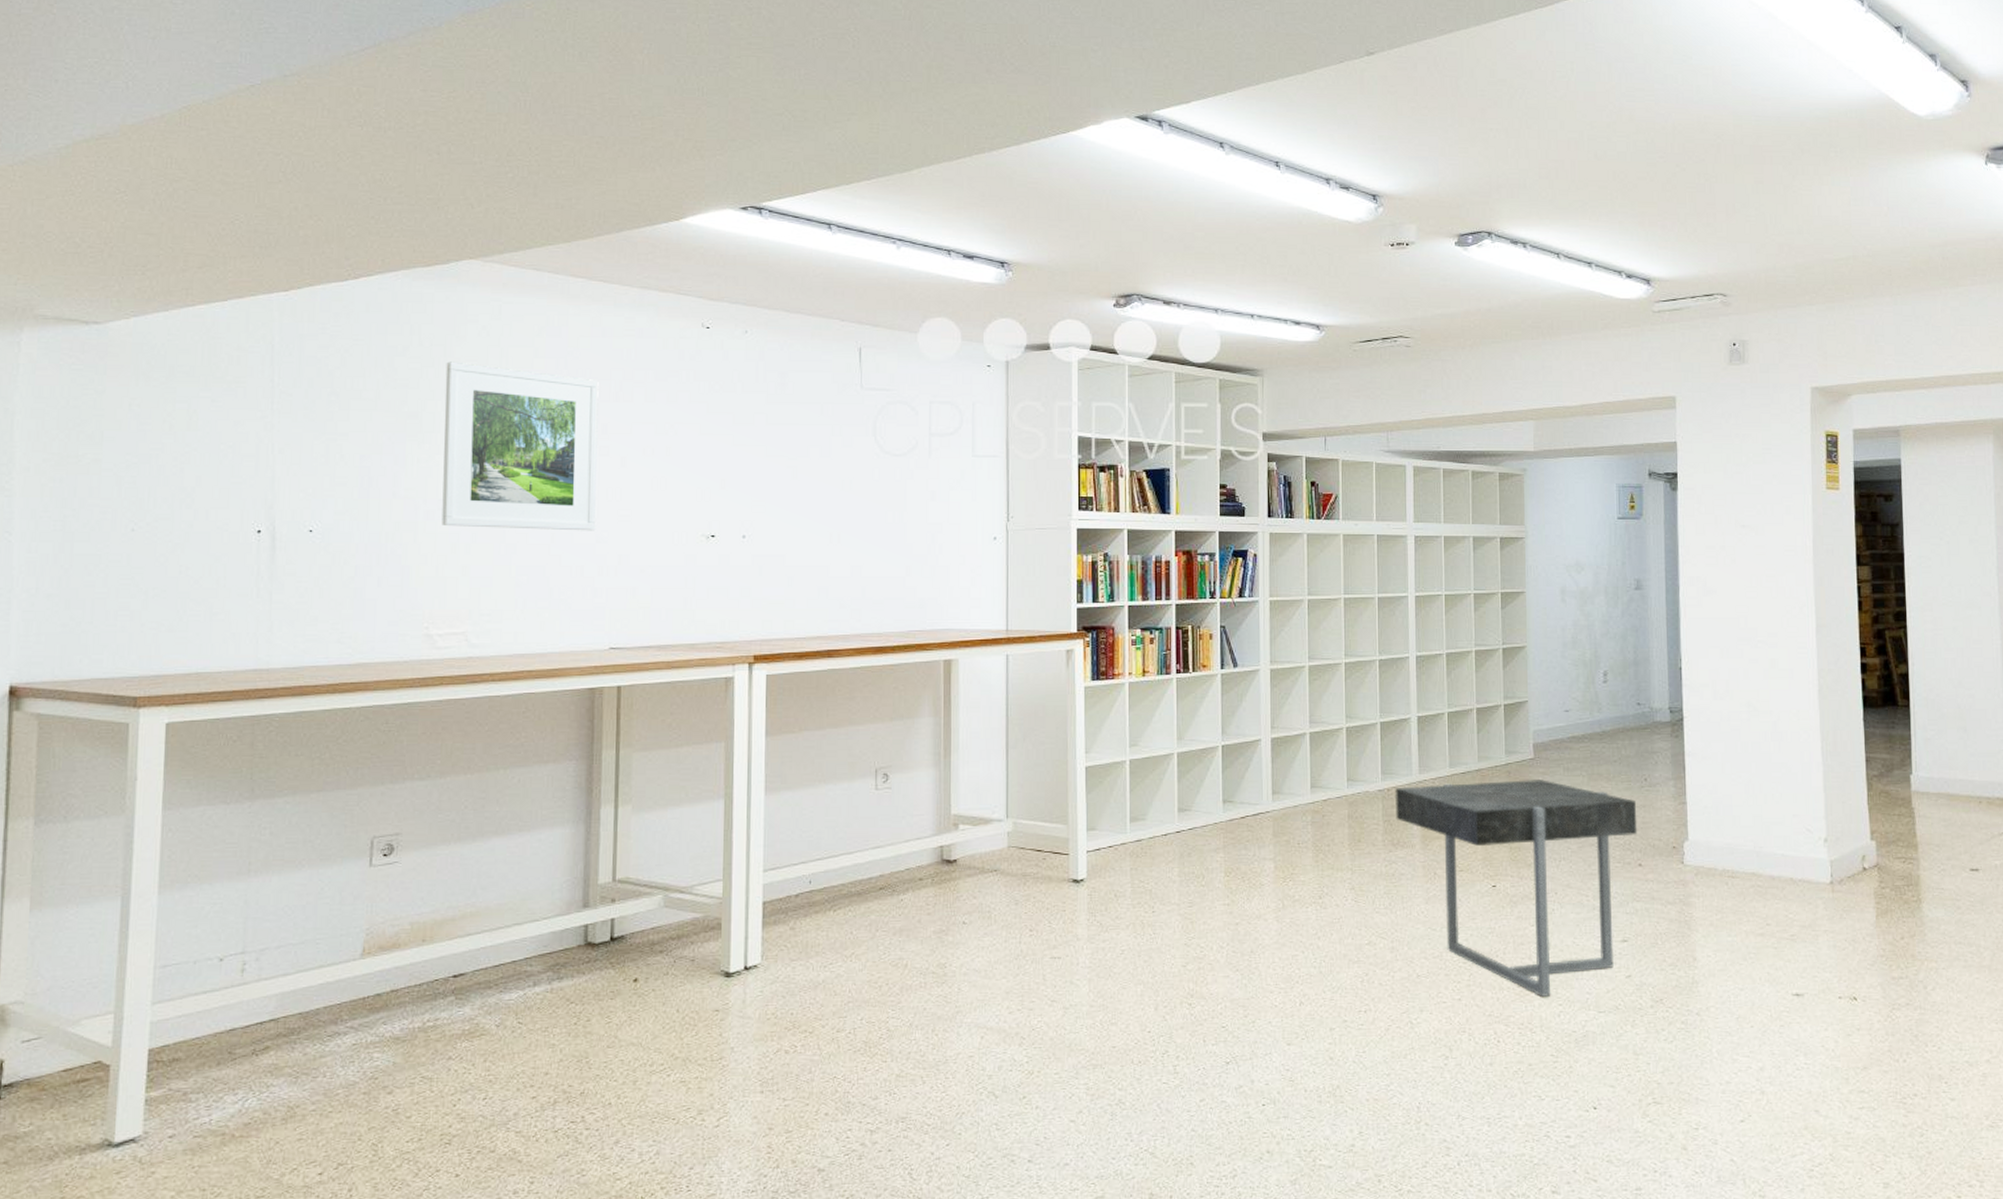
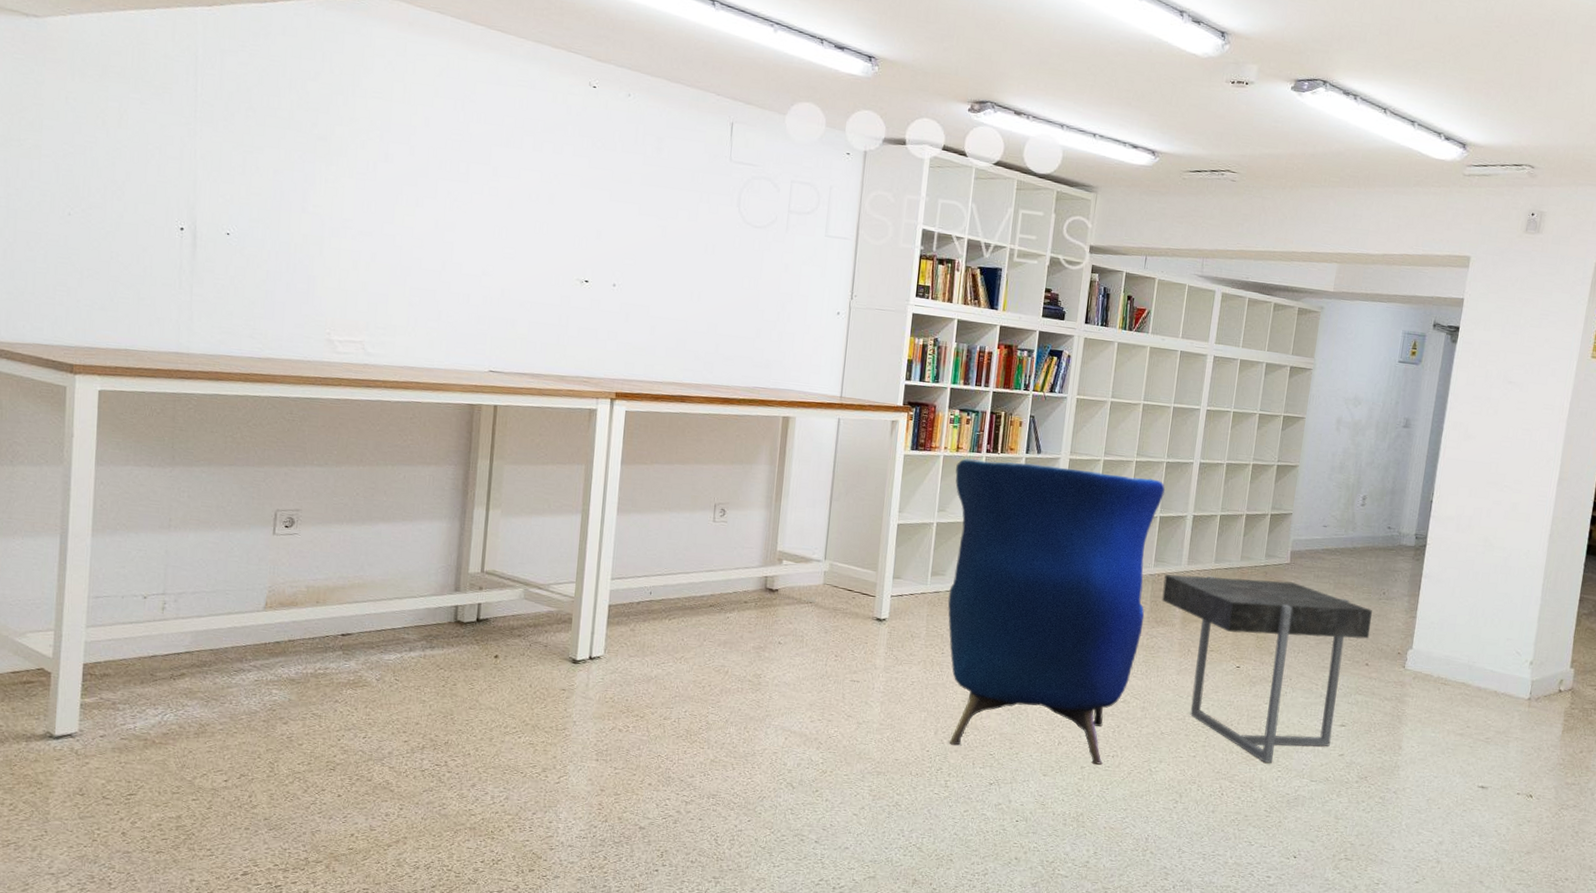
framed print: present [442,361,599,531] -> none [345,91,492,264]
armchair: none [1144,679,1382,1023] -> present [947,459,1166,765]

